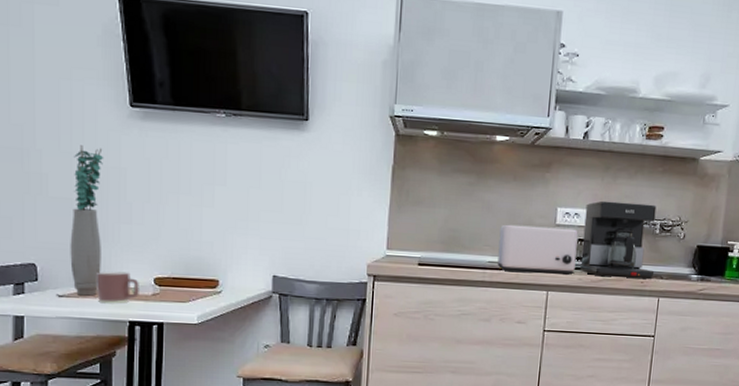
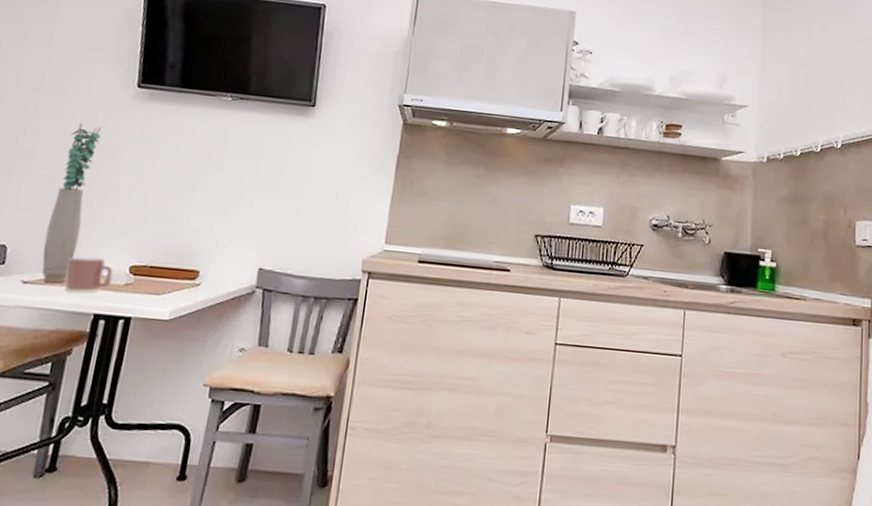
toaster: present [497,224,579,276] -> none [504,221,594,281]
coffee maker: present [580,200,657,280] -> none [596,199,678,289]

